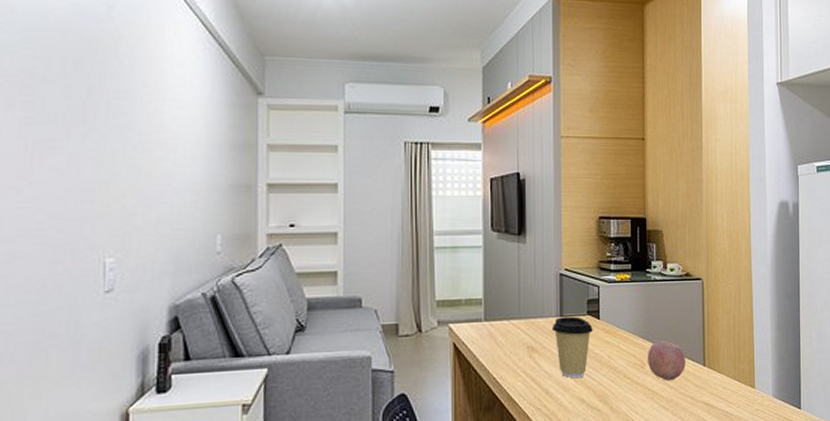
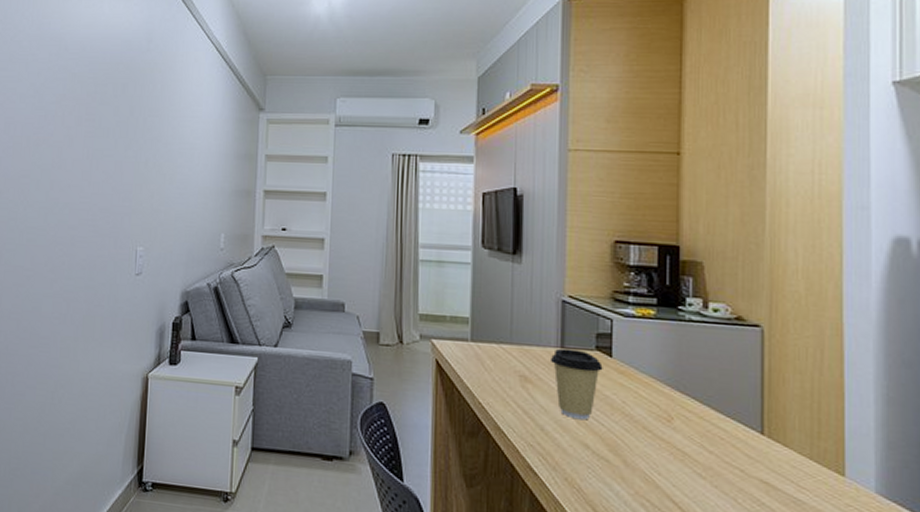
fruit: present [647,340,685,381] -> none [676,392,733,445]

